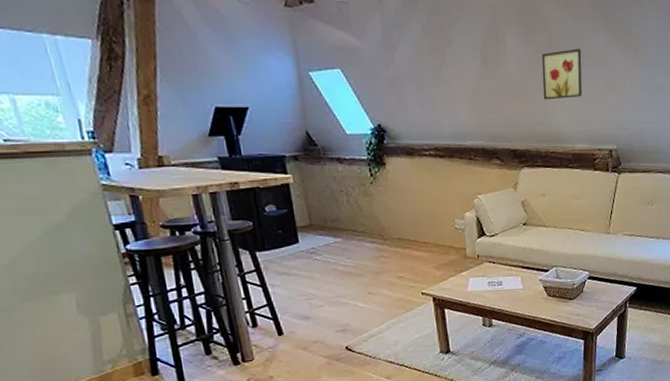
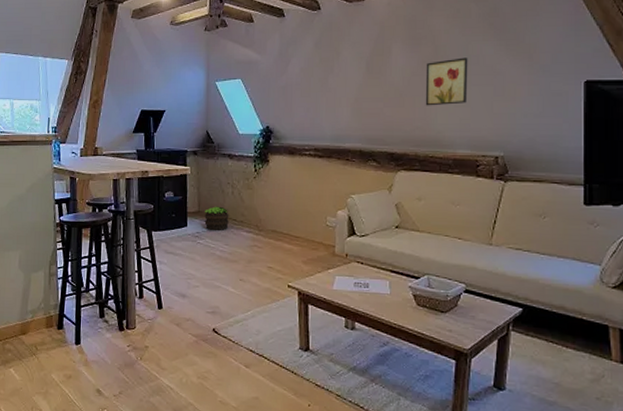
potted plant: none [317,217,349,244] -> present [204,206,229,230]

